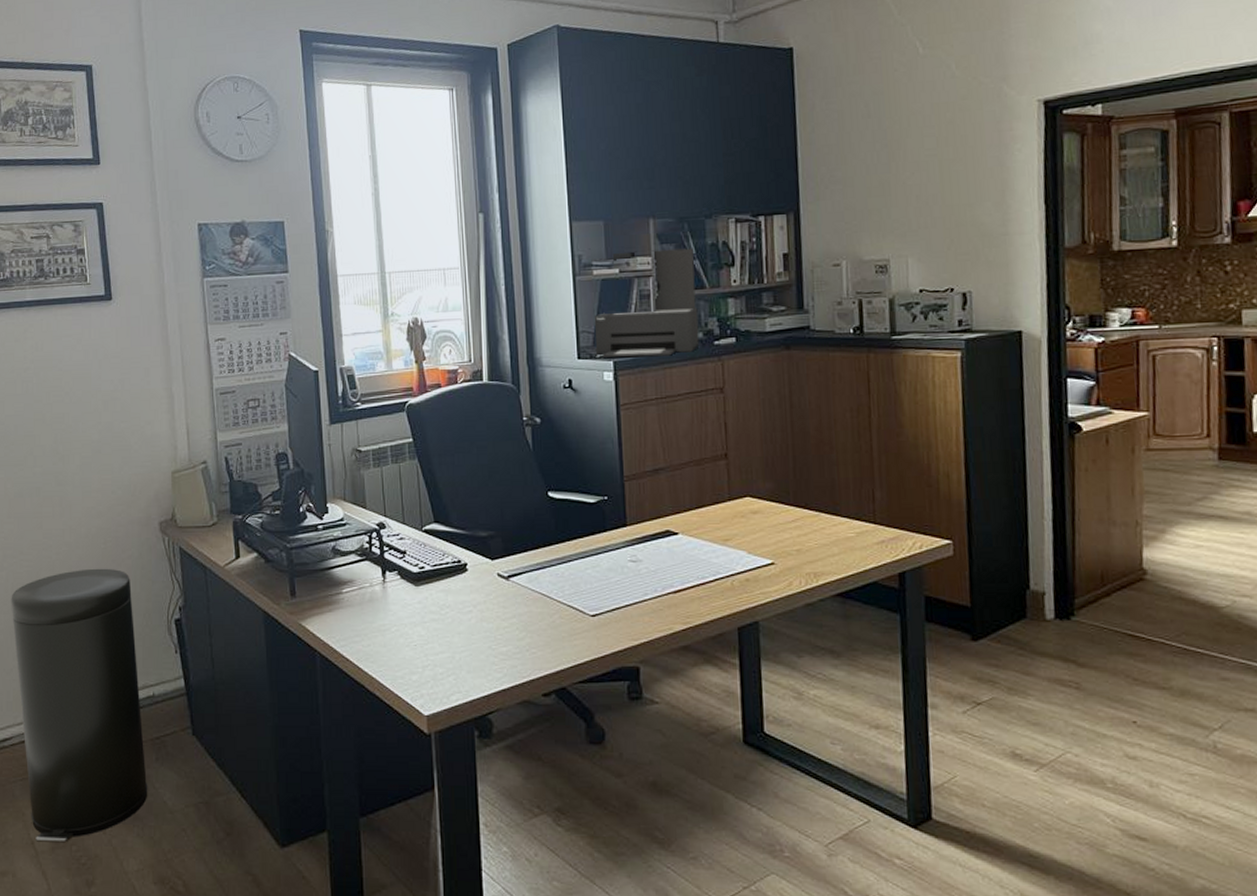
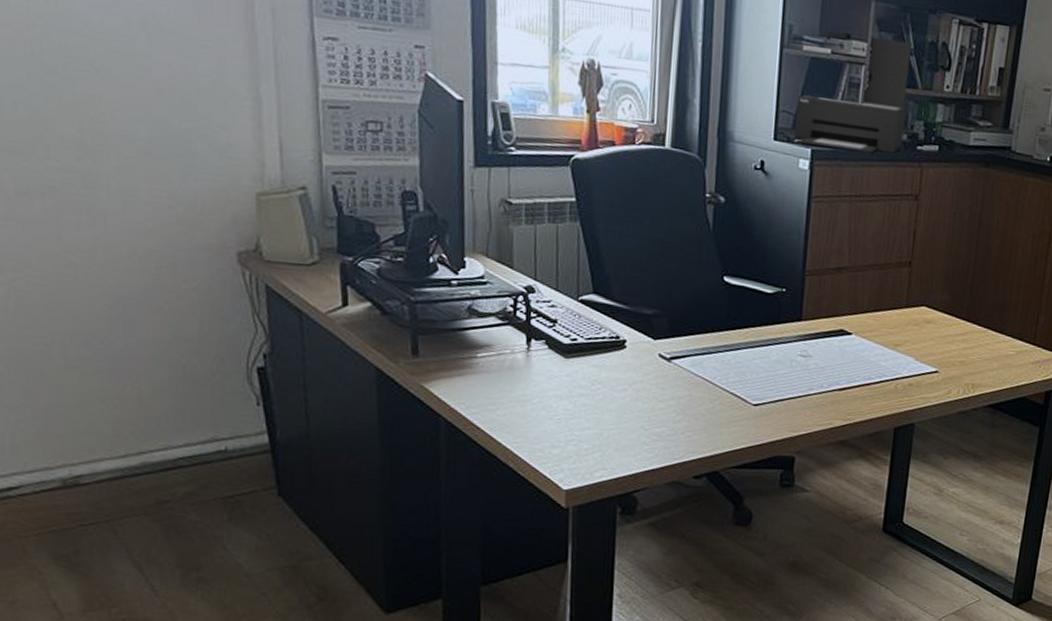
pedal bin: present [11,568,148,843] -> none [13,296,217,605]

